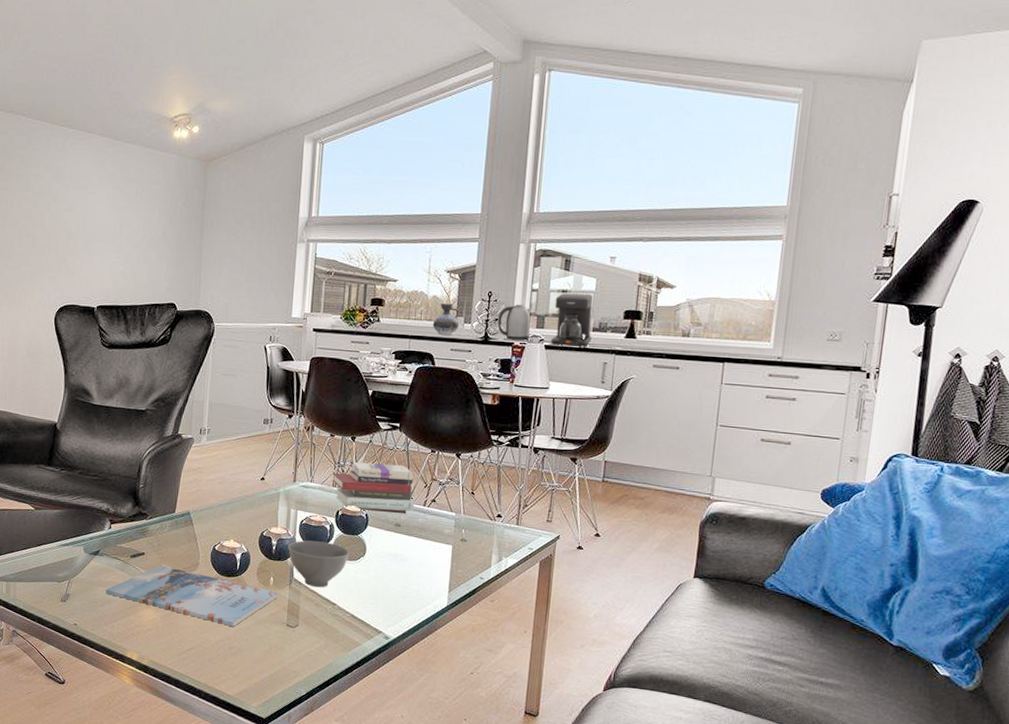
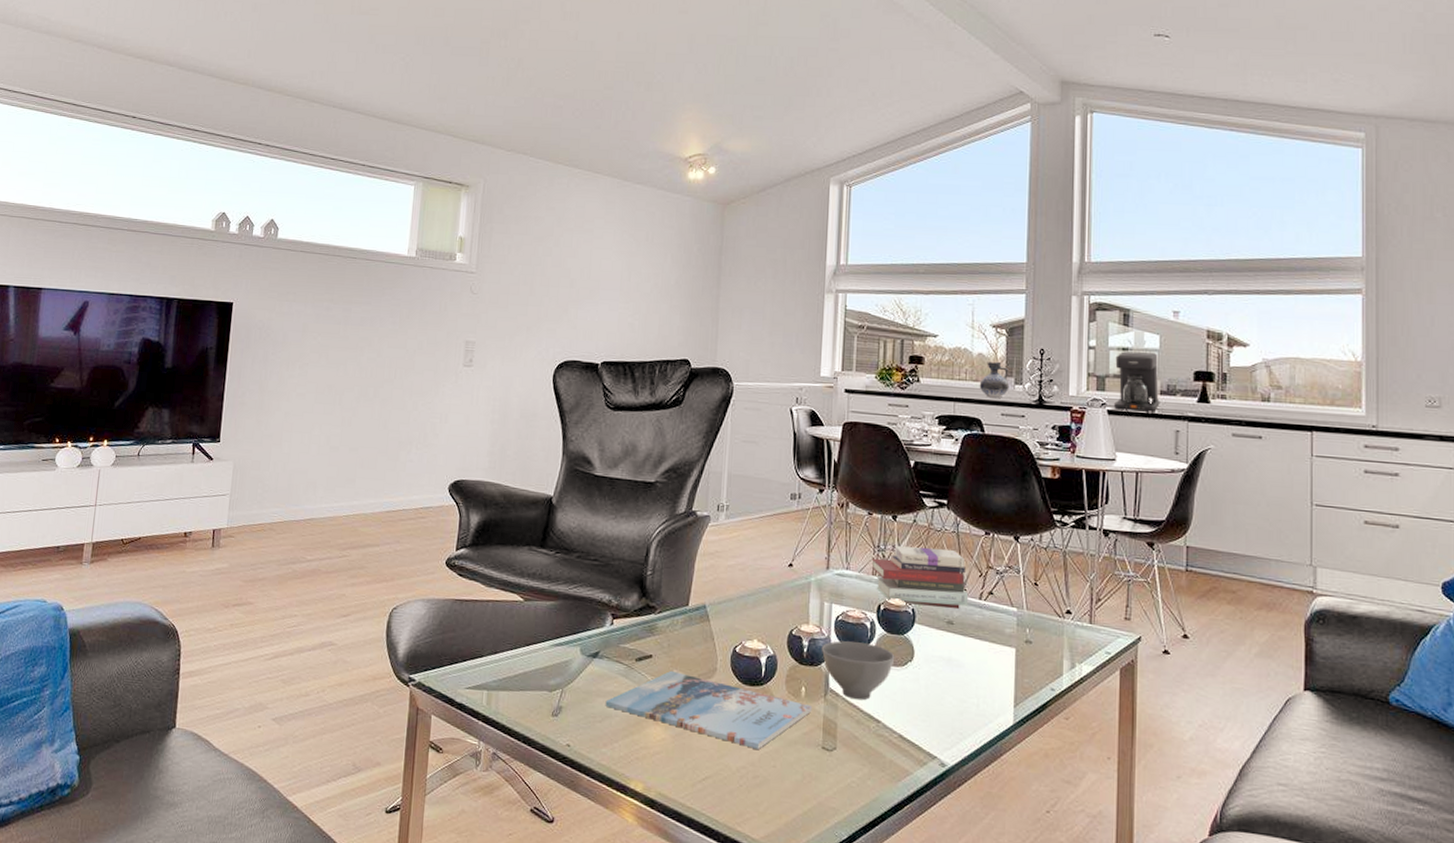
kettle: present [497,304,532,341] -> none [1053,363,1091,405]

